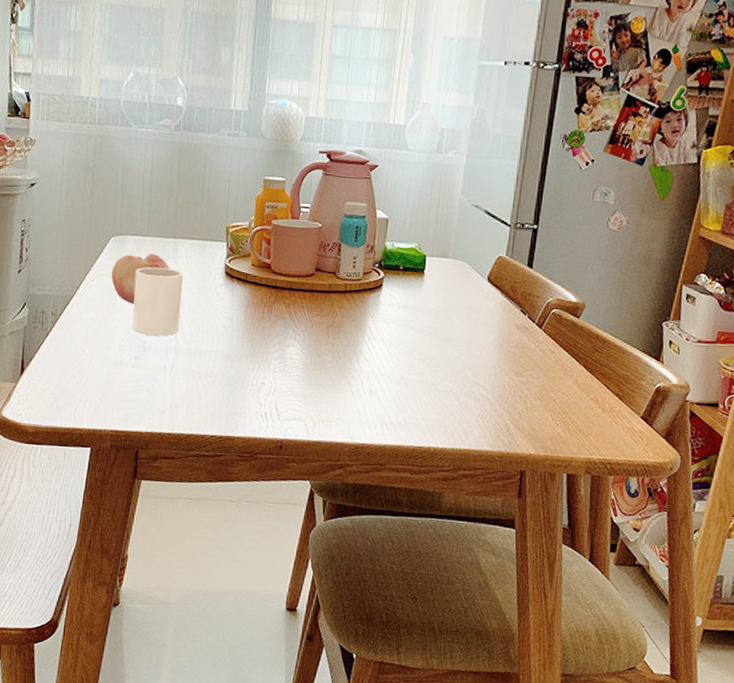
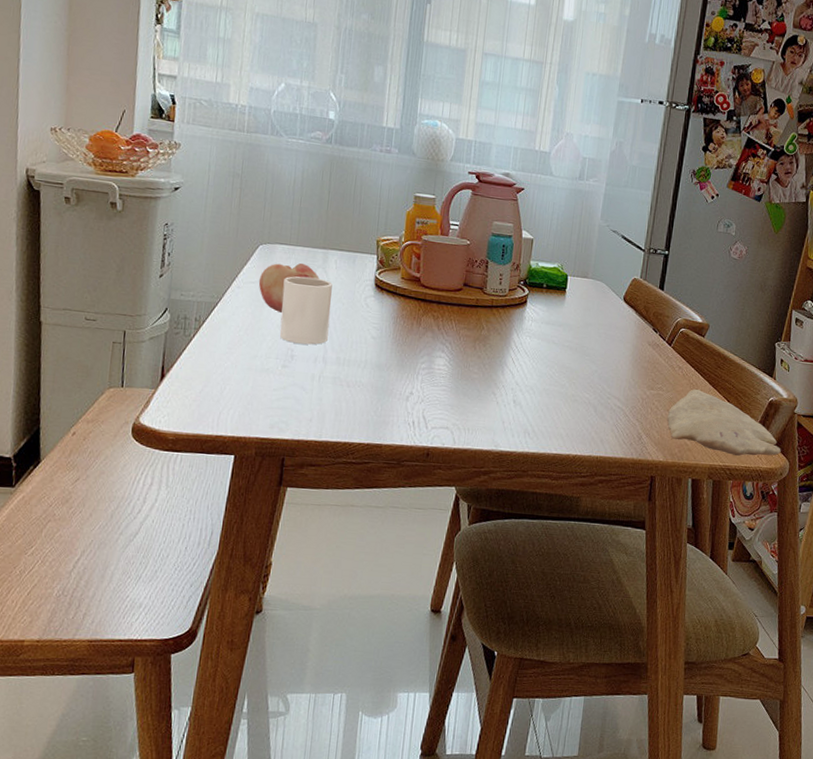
tissue: none [537,375,671,449] -> present [666,389,781,456]

